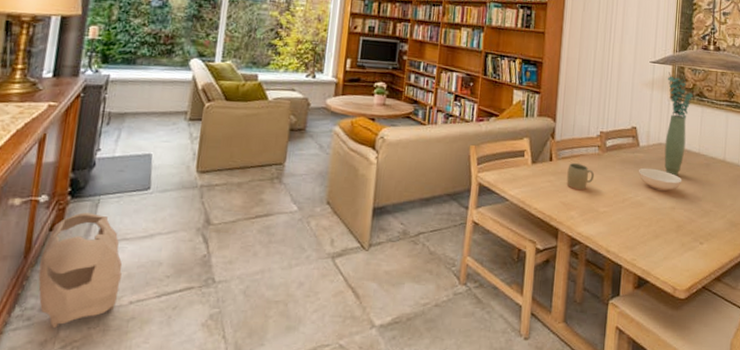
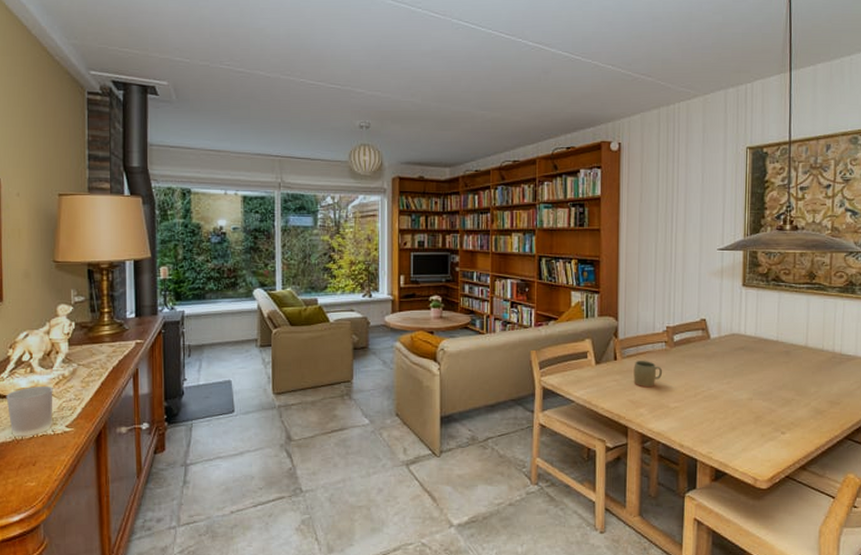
mask: present [38,212,123,329] -> none [151,436,220,537]
bowl: present [639,167,682,192] -> none [711,360,759,383]
vase: present [664,72,694,176] -> none [738,258,769,366]

